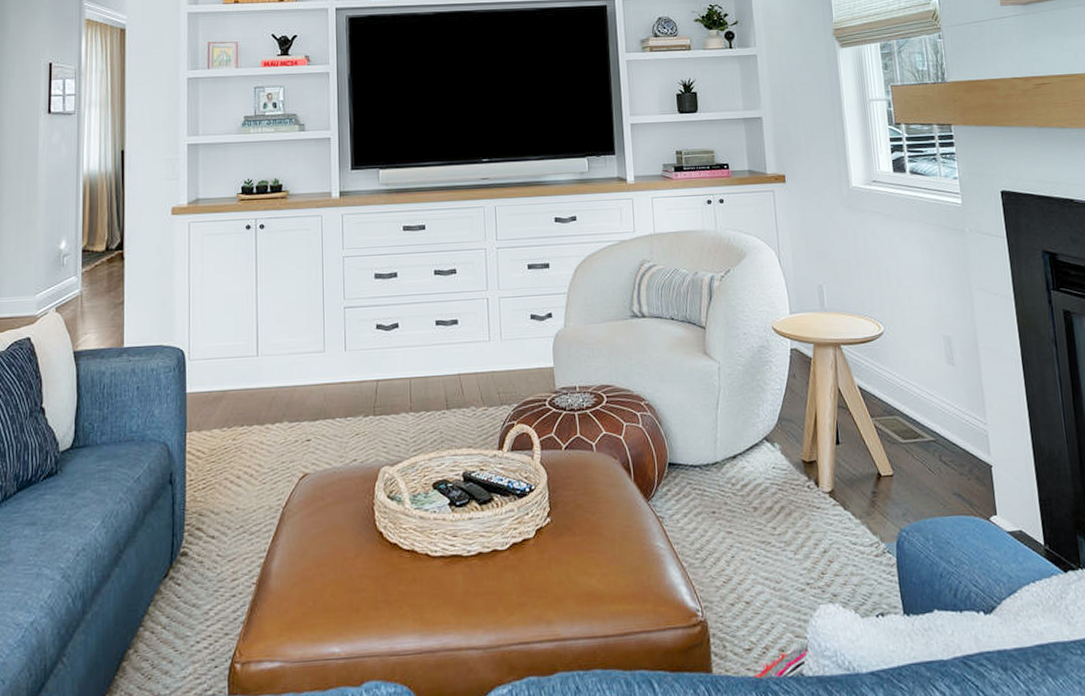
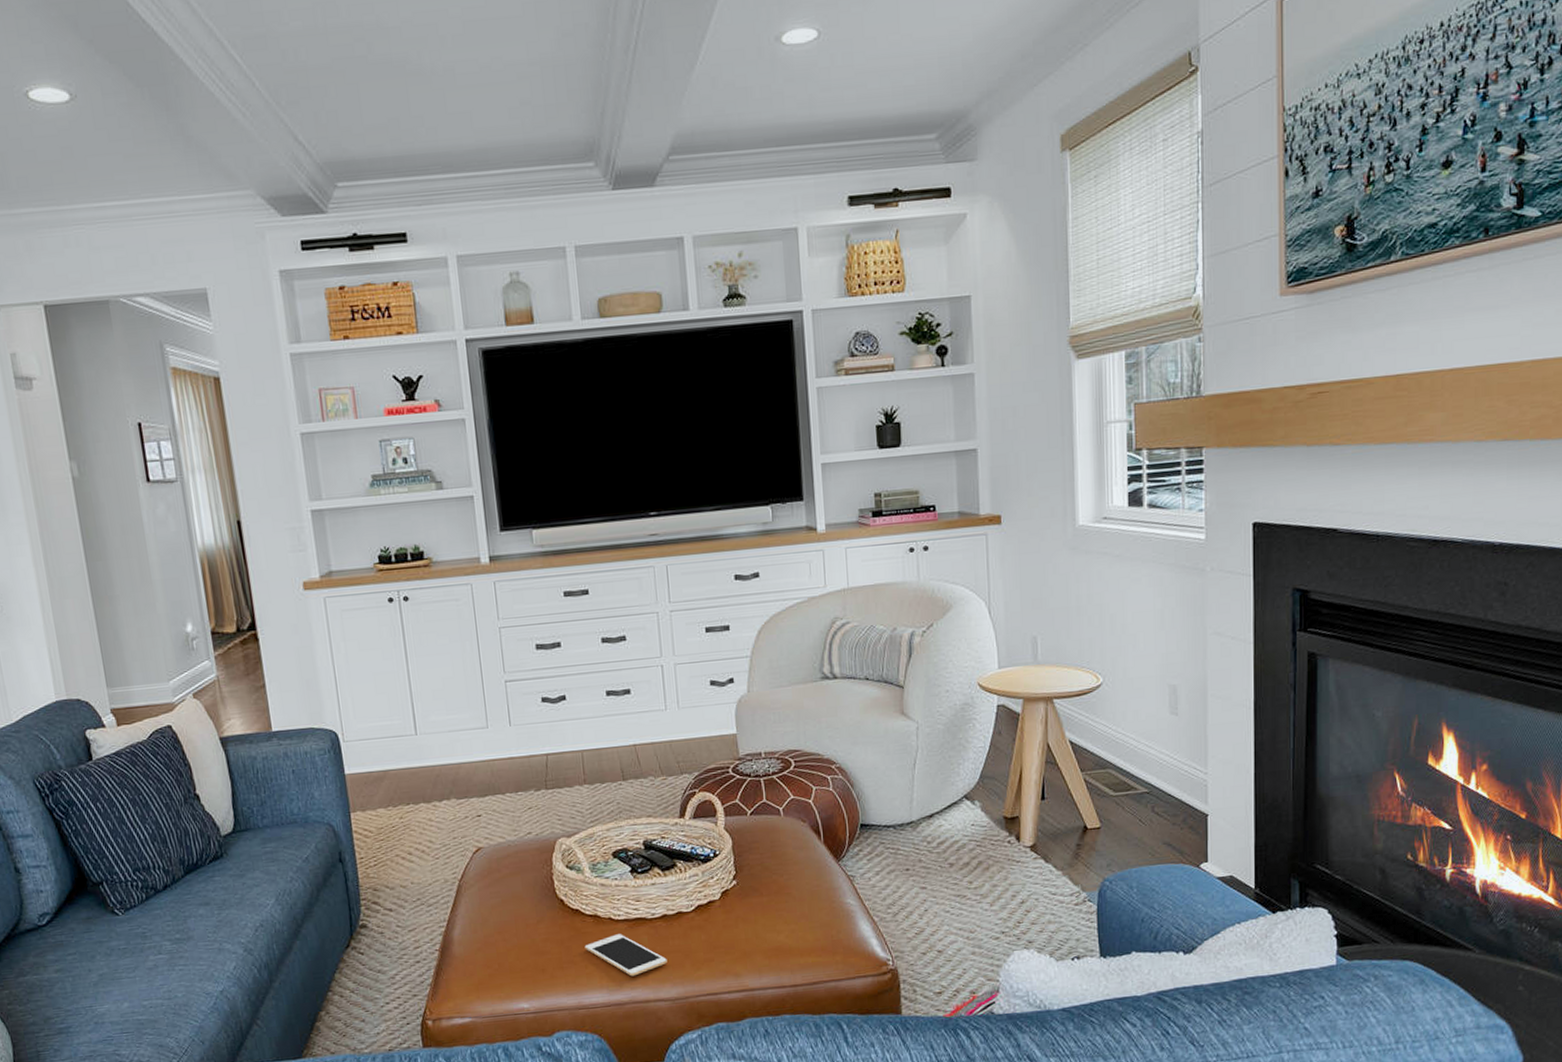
cell phone: none [400,572,481,620] -> present [584,934,667,977]

